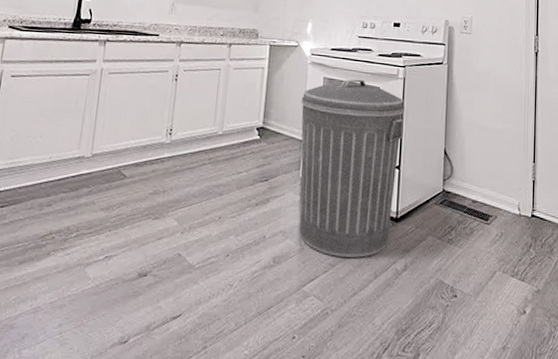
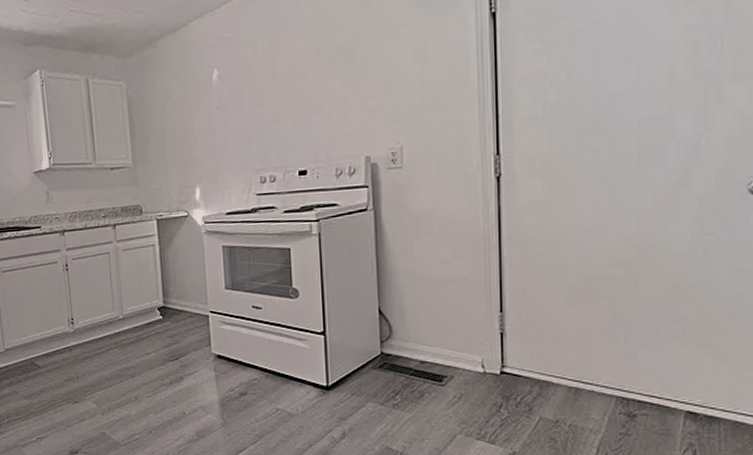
trash can: present [299,79,405,258] -> none [200,242,325,428]

